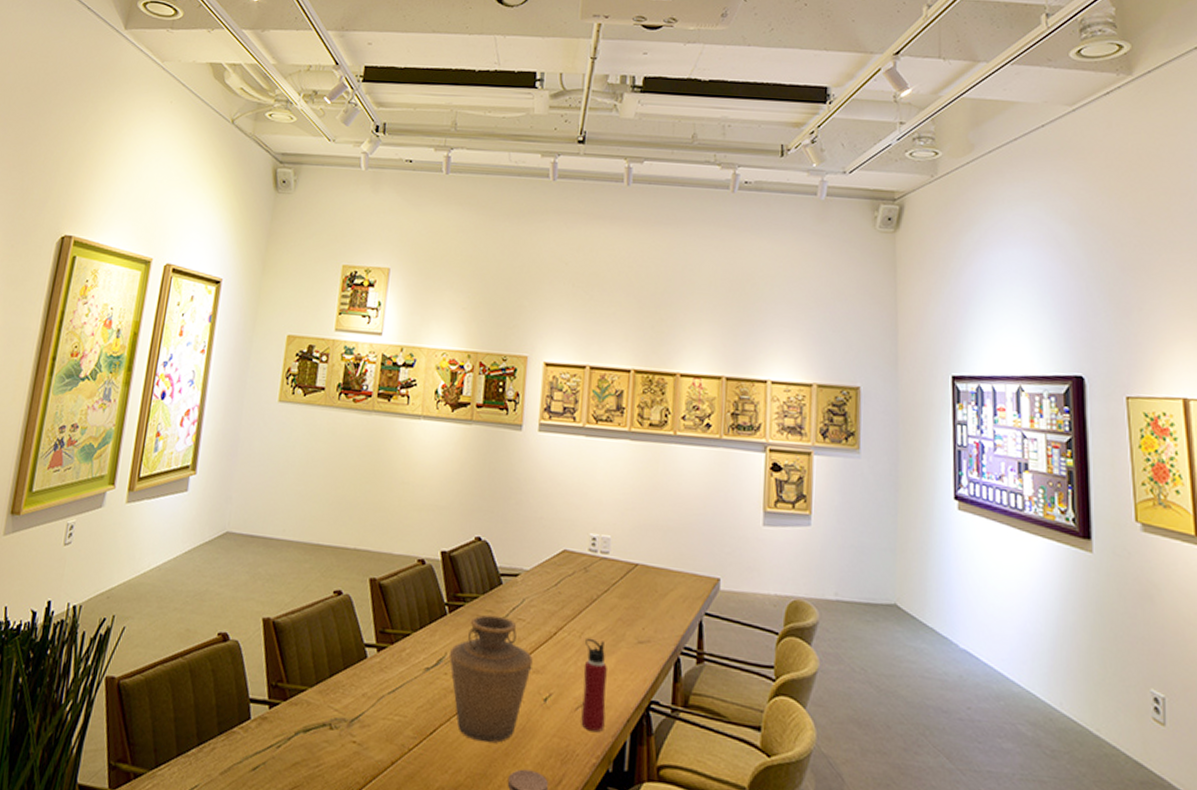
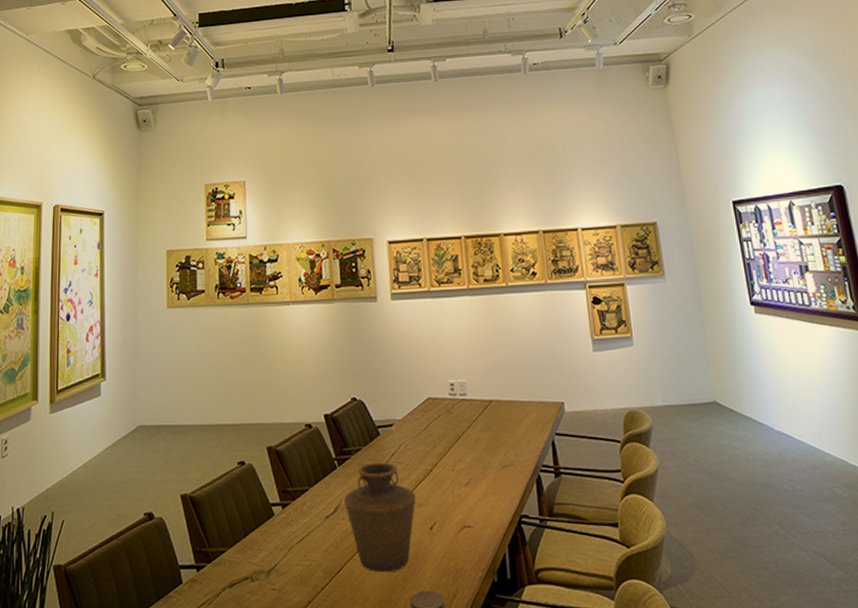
water bottle: present [581,637,607,732] -> none [458,469,485,548]

